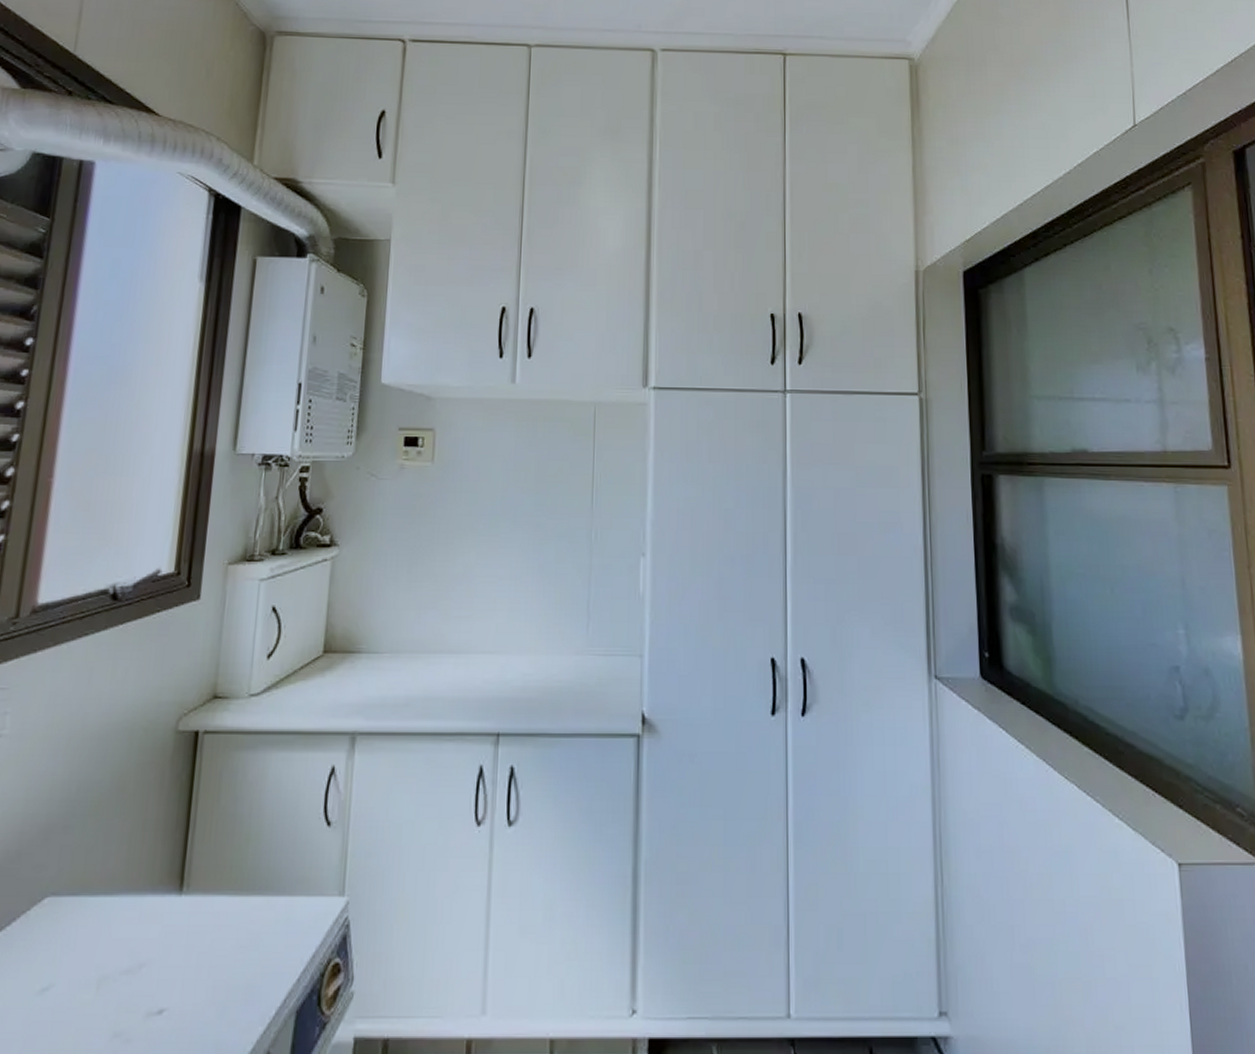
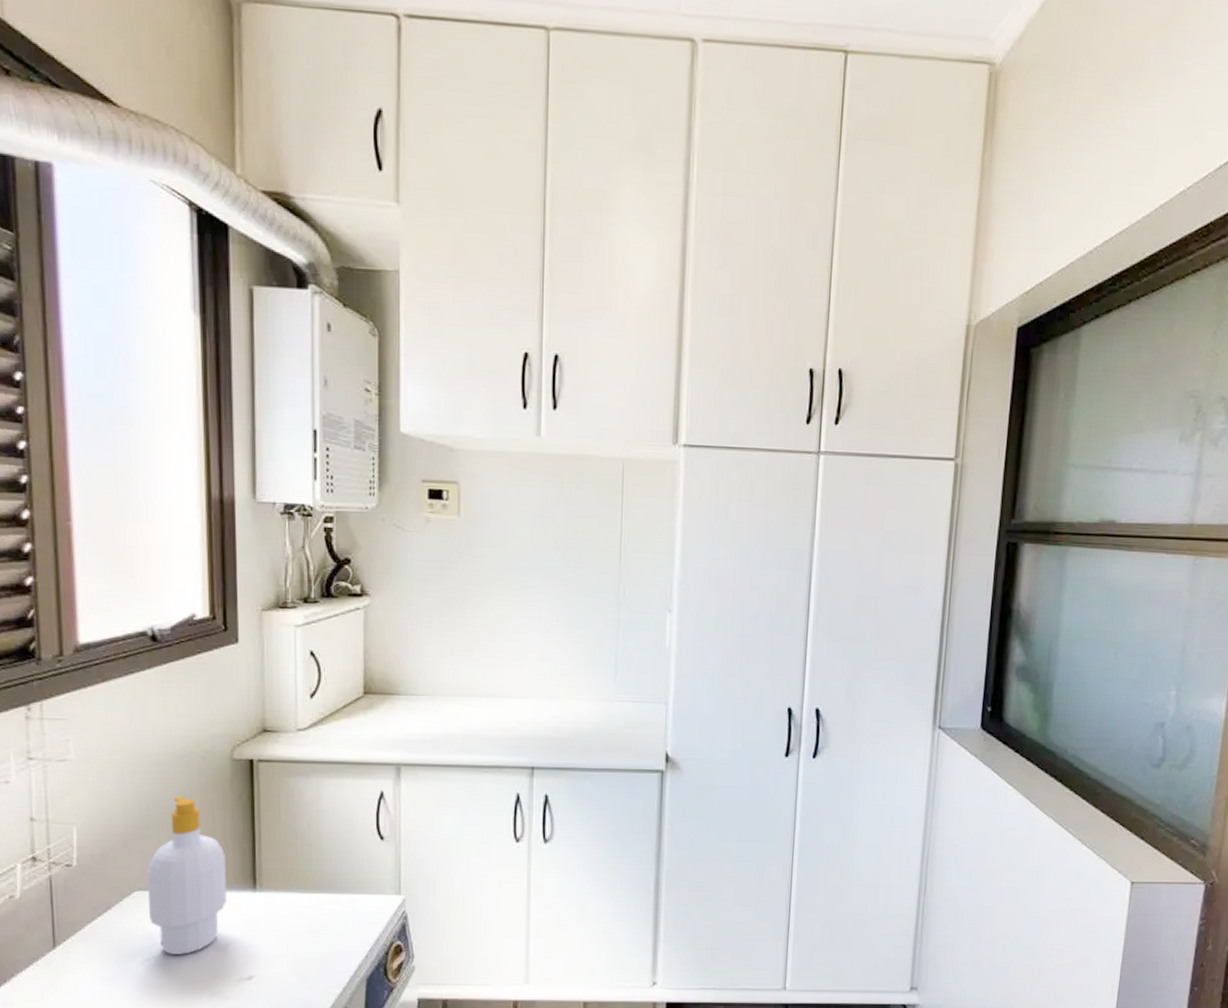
soap bottle: none [57,777,154,981] -> present [147,796,227,955]

